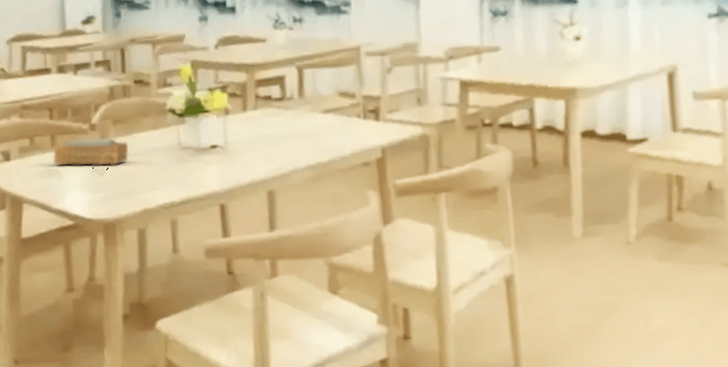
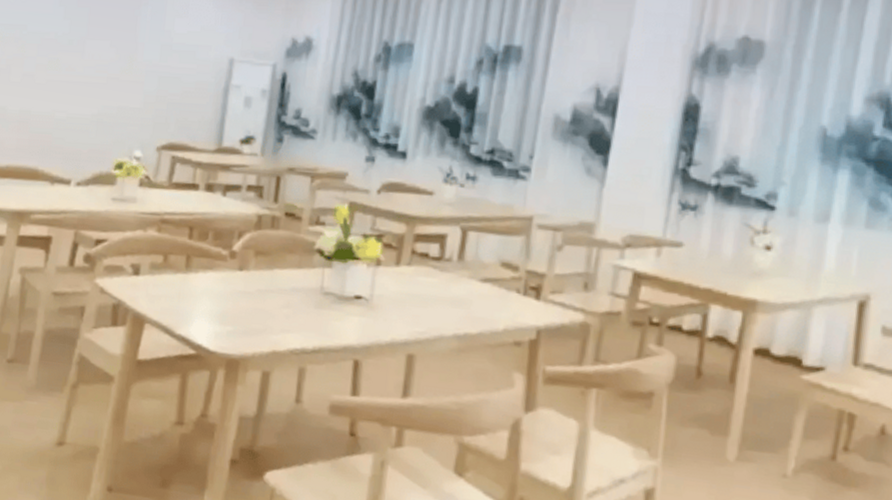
napkin holder: present [52,138,129,167] -> none [184,264,267,300]

